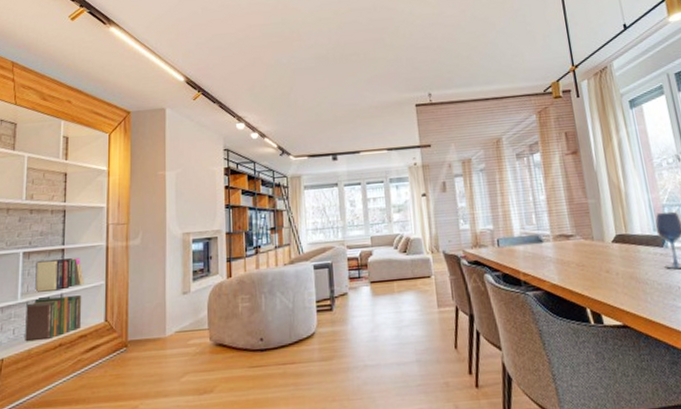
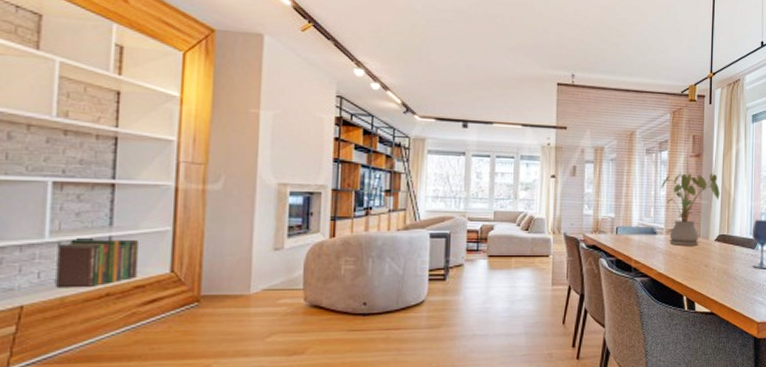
books: present [35,258,84,293] -> none [71,195,143,232]
house plant: none [538,169,609,253] -> present [660,172,720,247]

